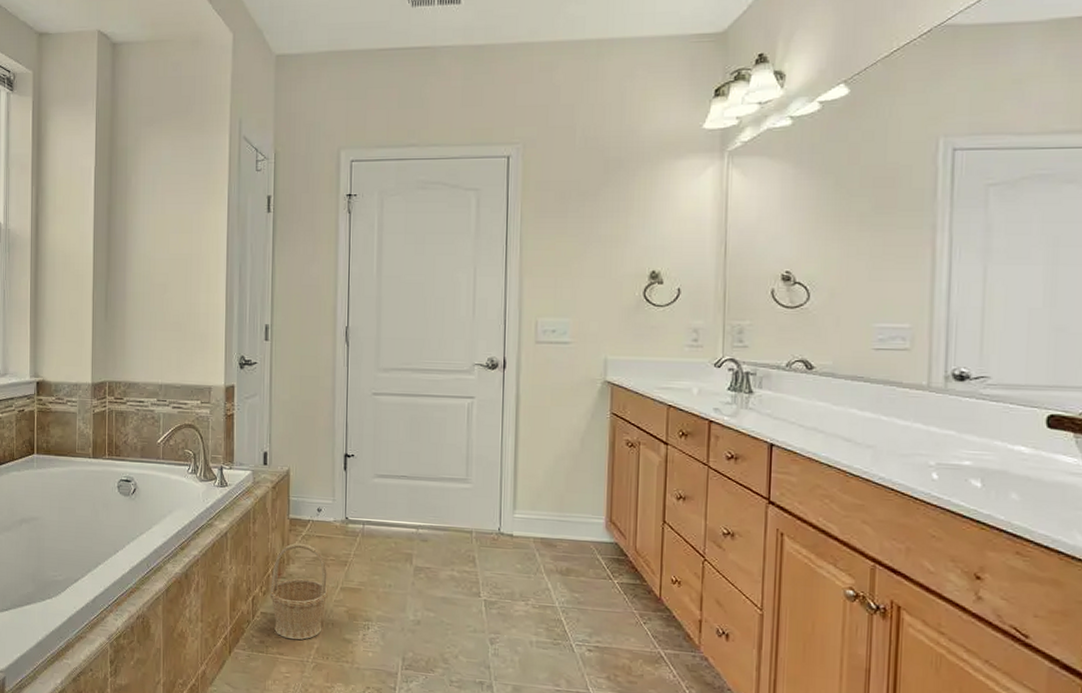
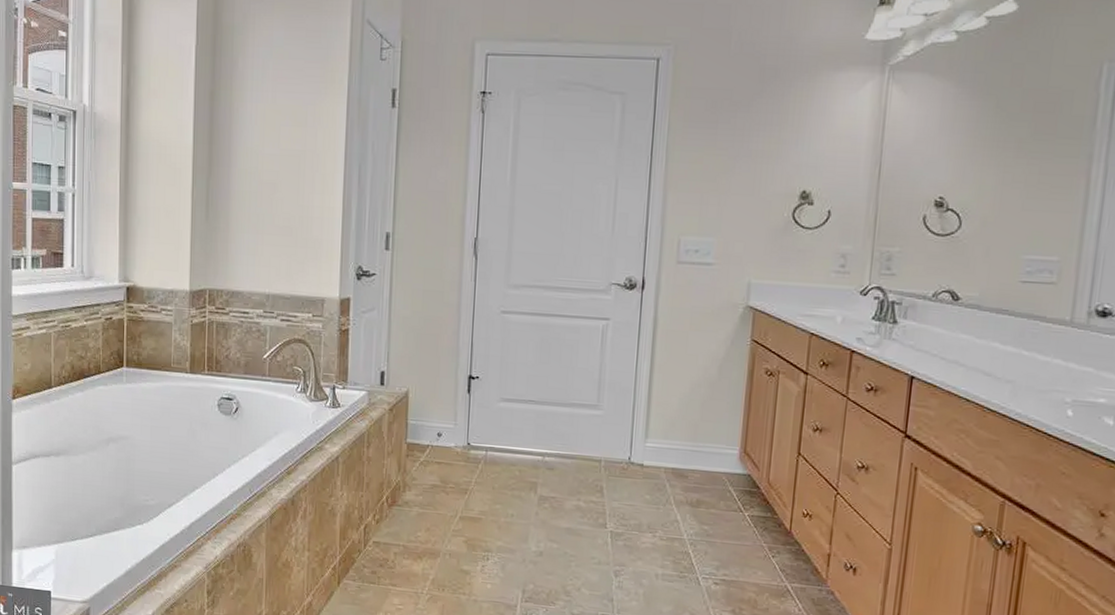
basket: present [269,542,328,640] -> none [383,469,446,571]

